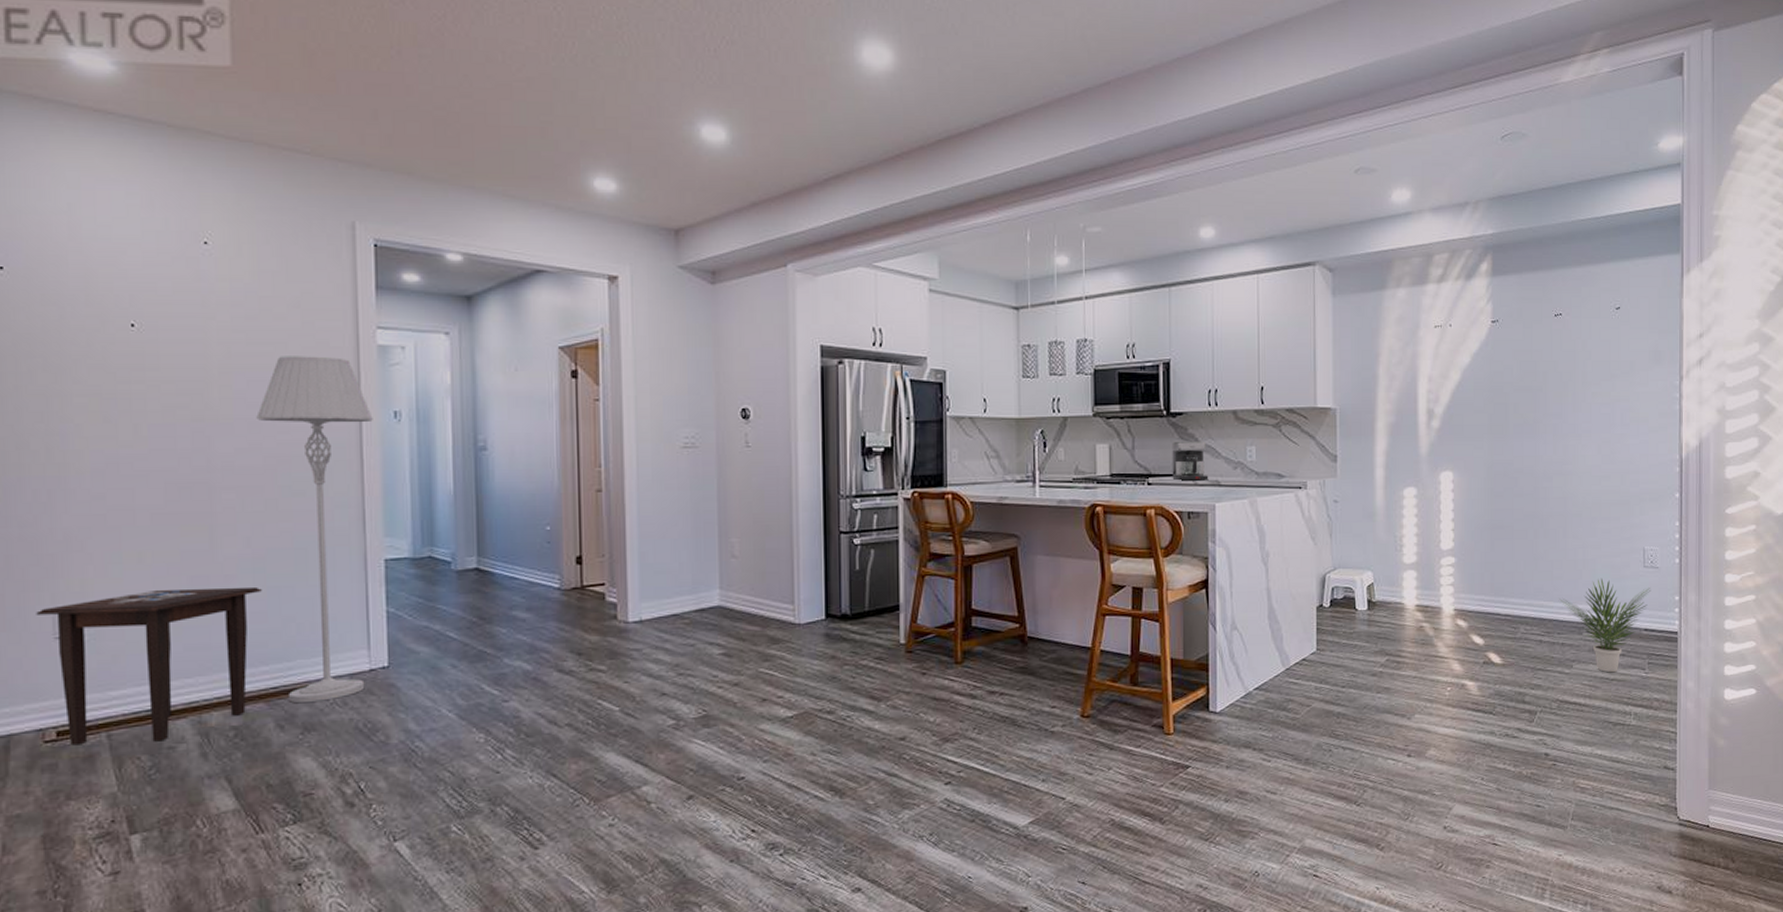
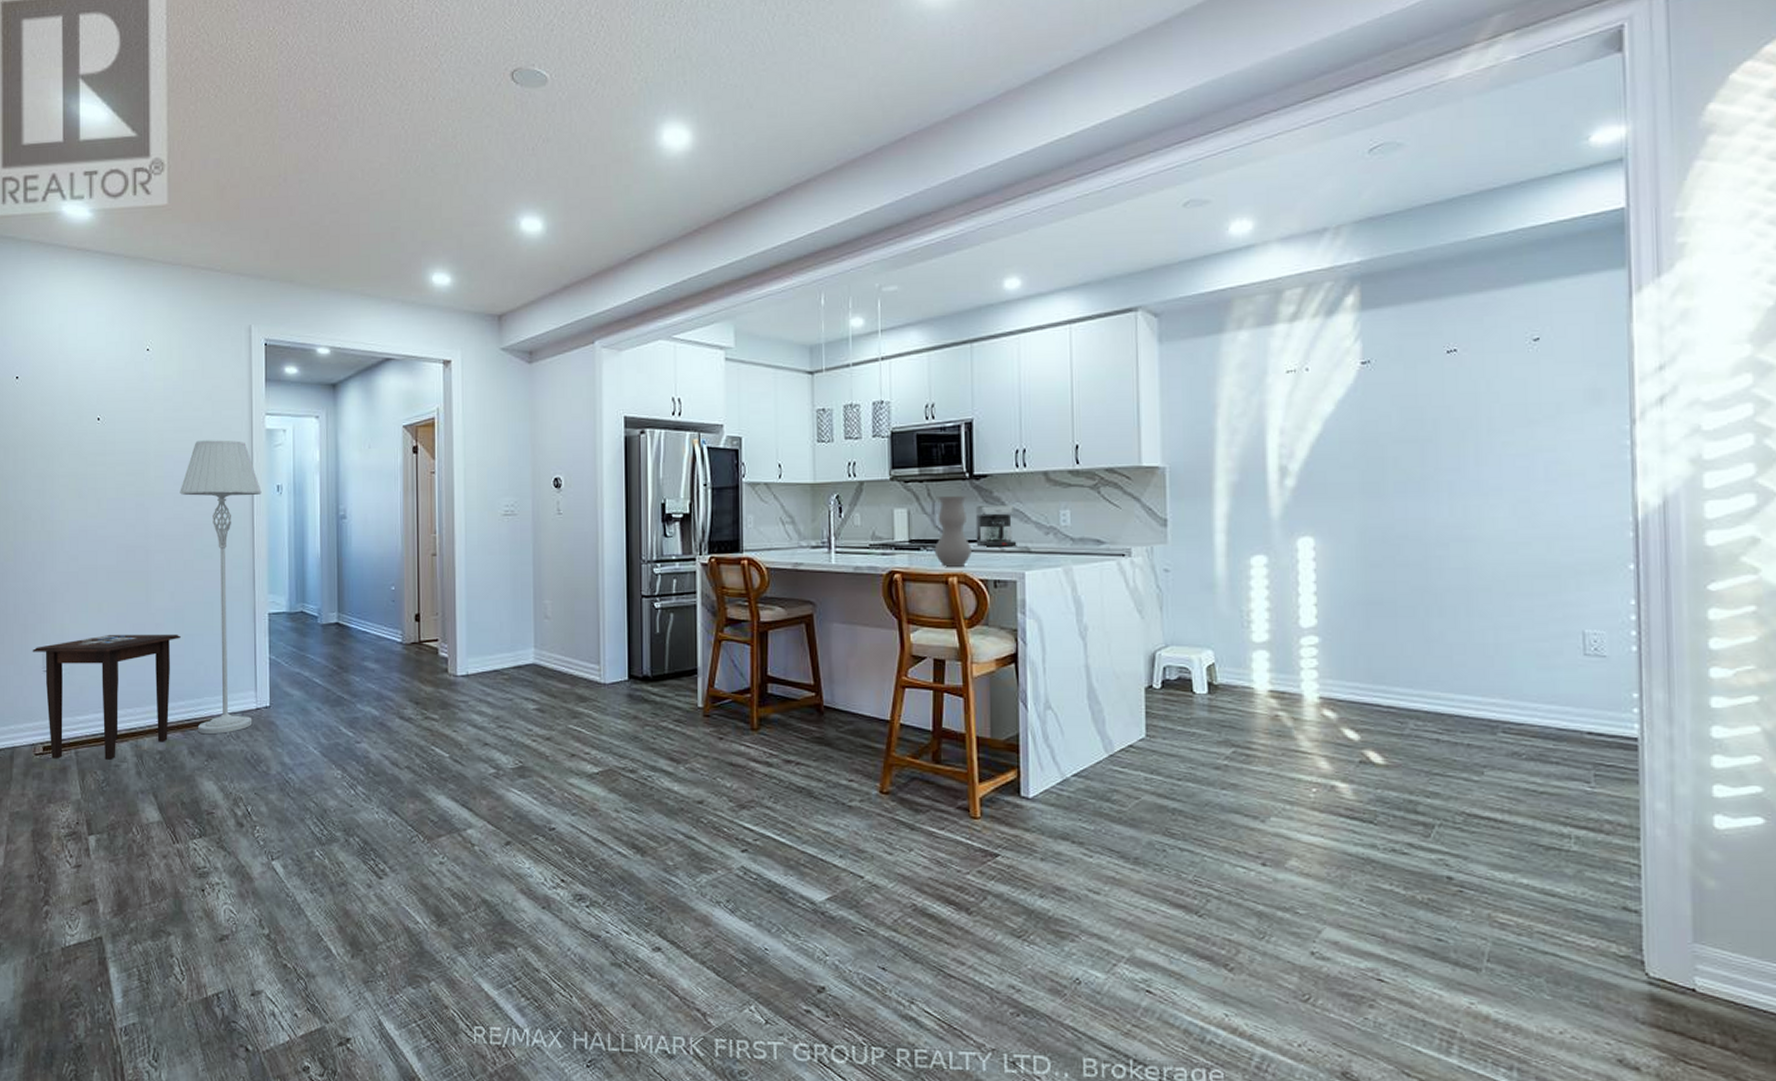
vase: none [1133,433,1168,500] -> present [934,496,972,567]
potted plant: present [1559,578,1651,673] -> none [1463,666,1596,784]

